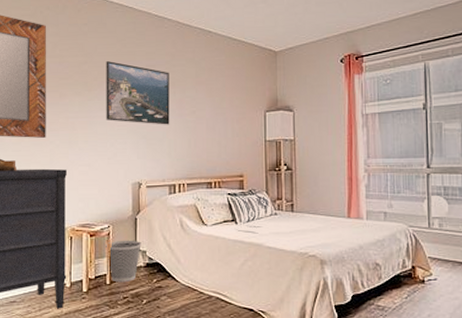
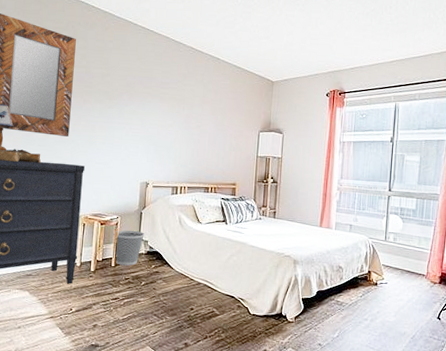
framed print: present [106,61,170,125] -> none [122,75,180,136]

